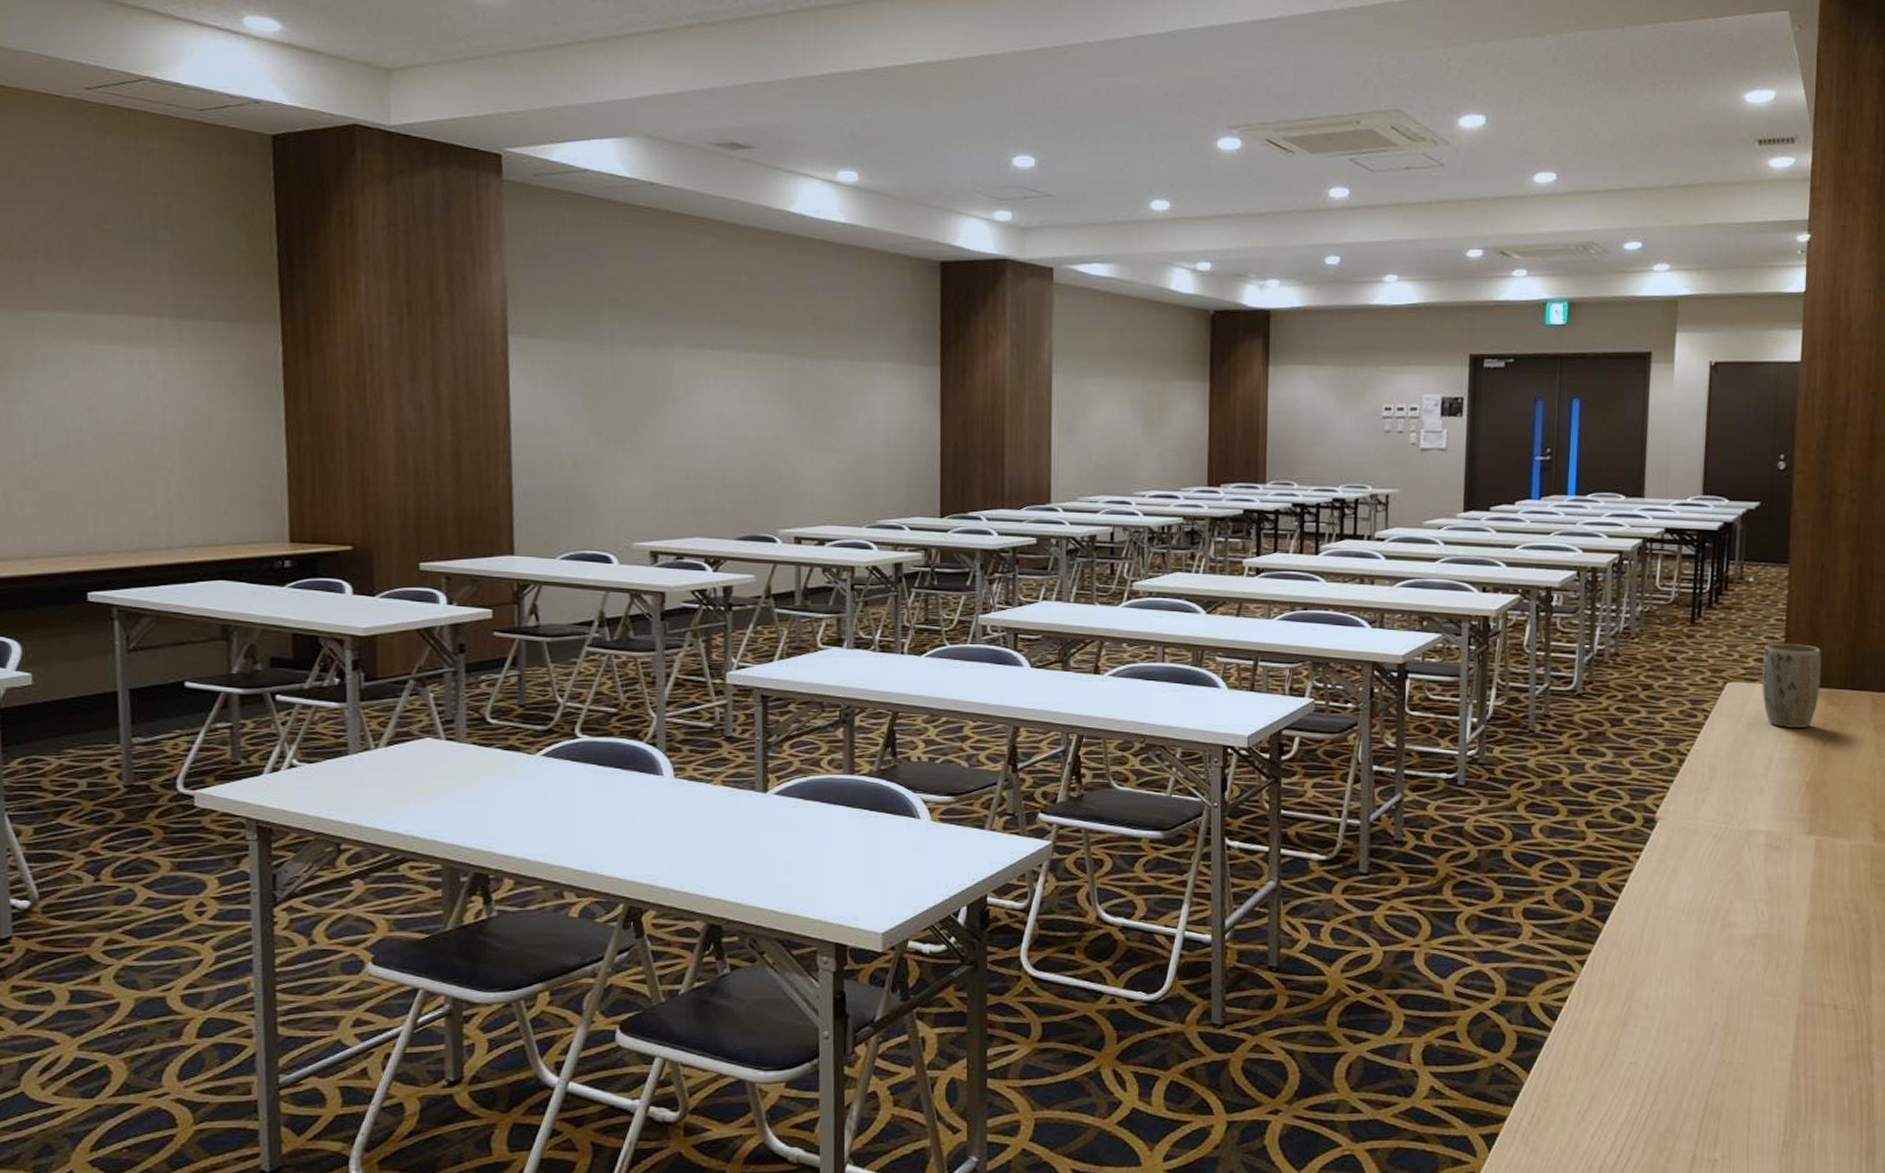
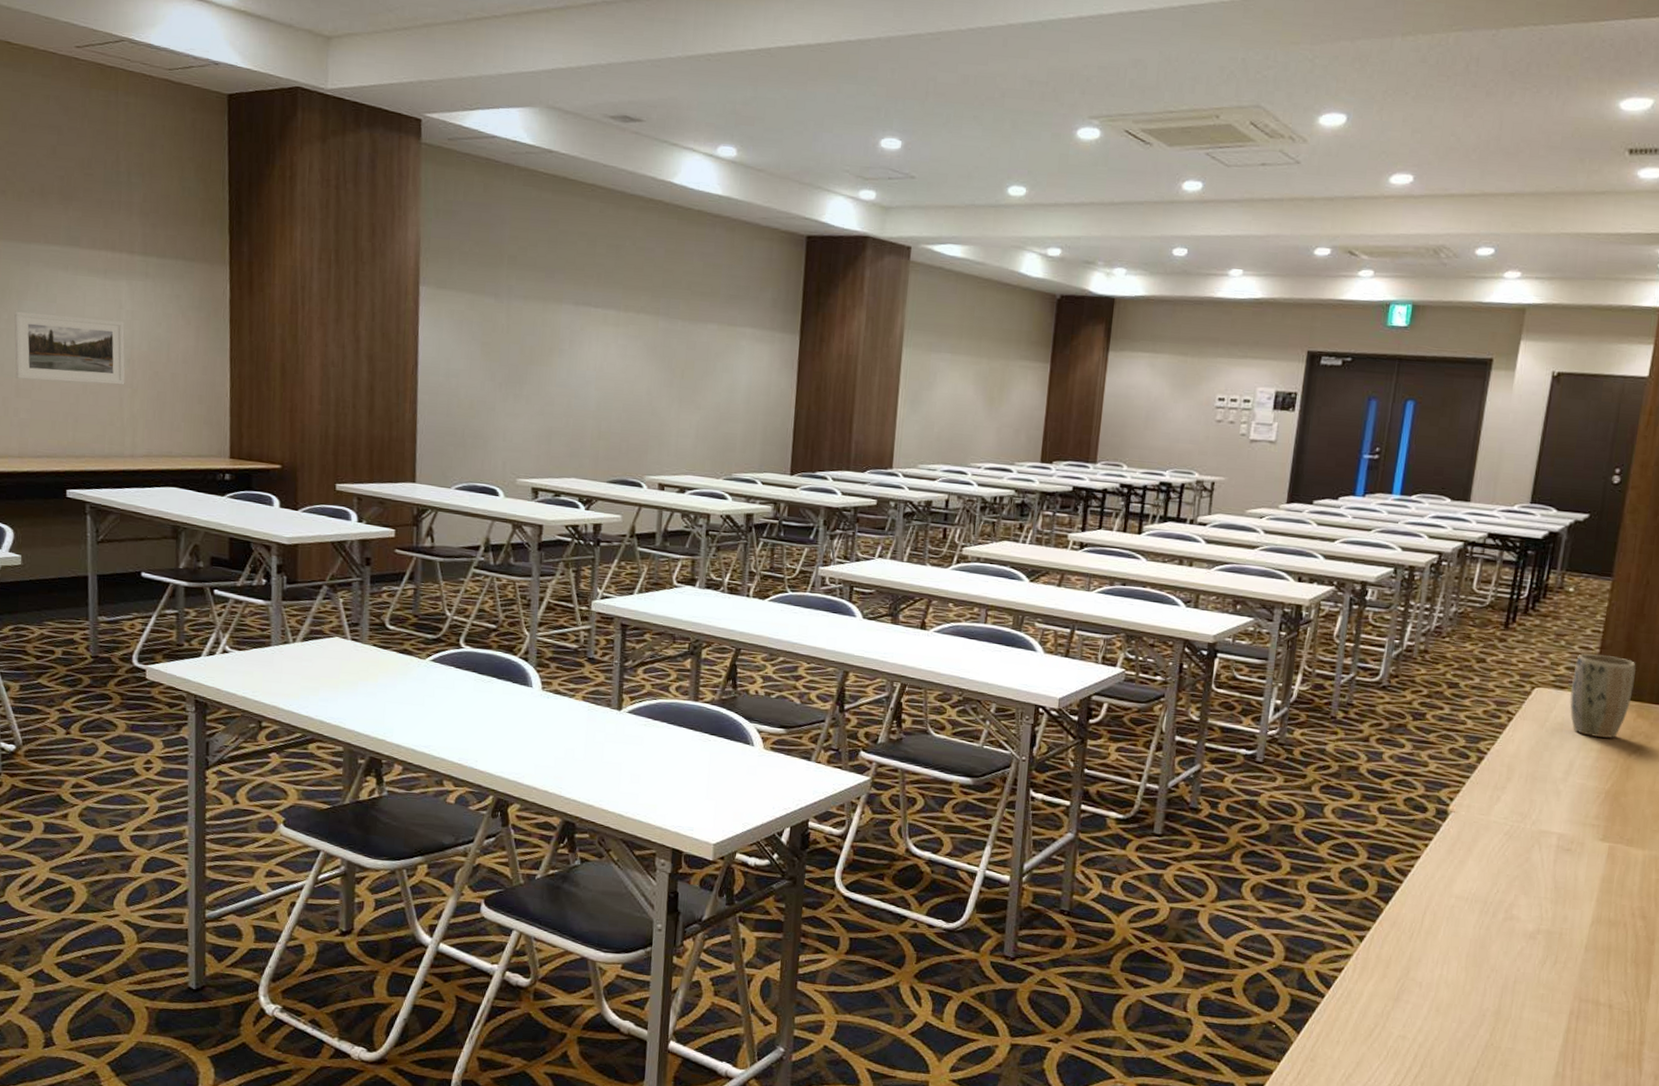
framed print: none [15,389,158,468] -> present [13,311,125,385]

